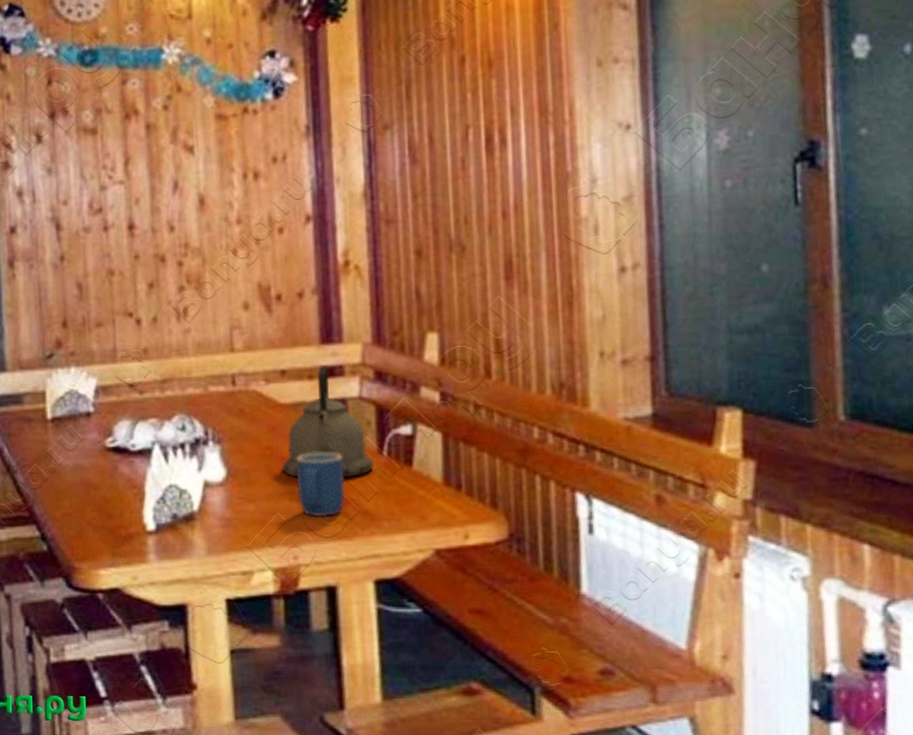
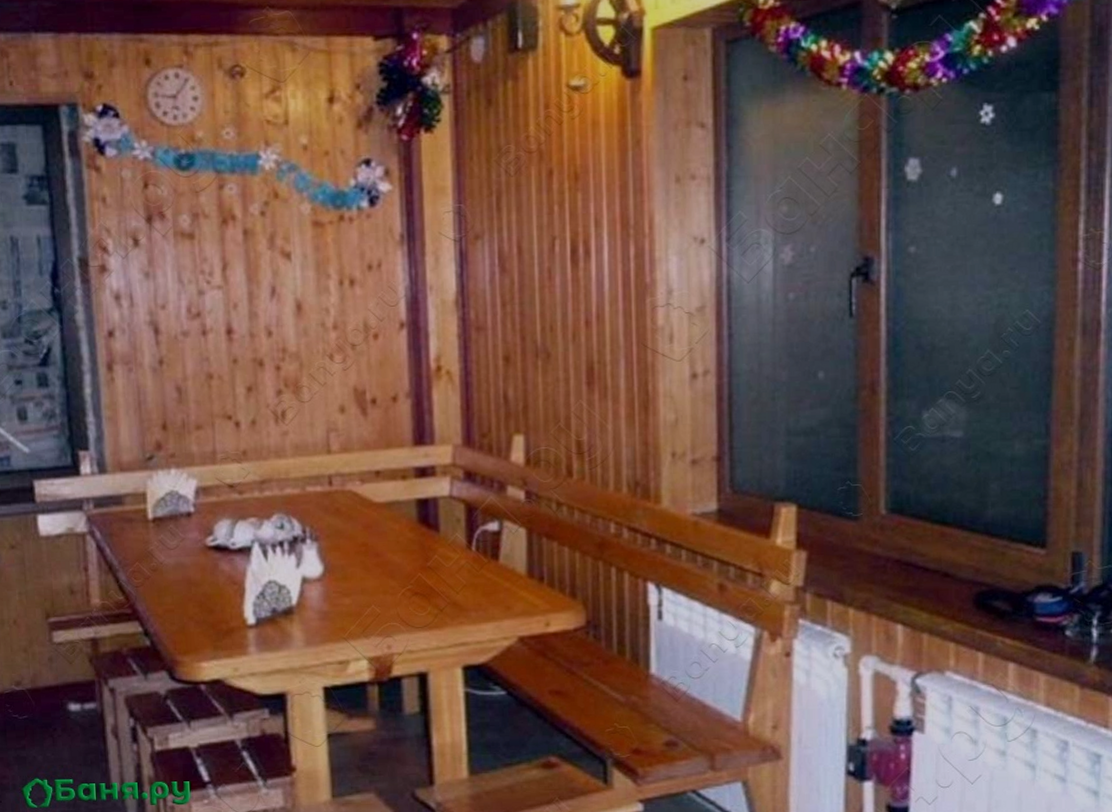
kettle: present [283,366,374,478] -> none [377,466,463,572]
mug: present [296,453,345,518] -> none [390,549,436,610]

